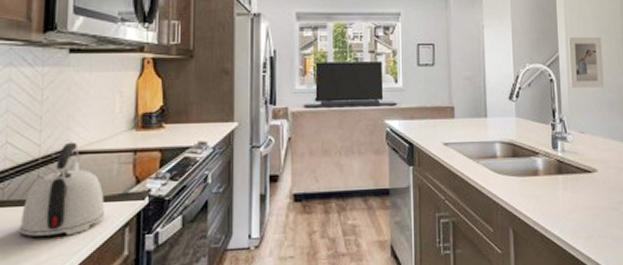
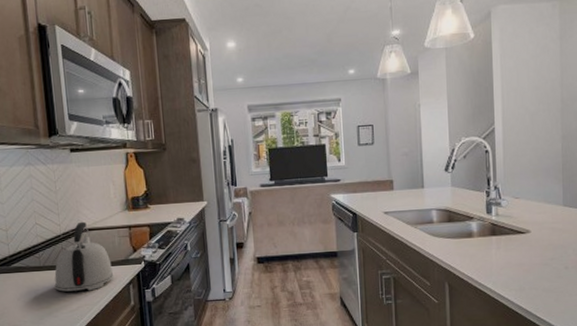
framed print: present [567,36,605,88] -> none [503,107,541,158]

